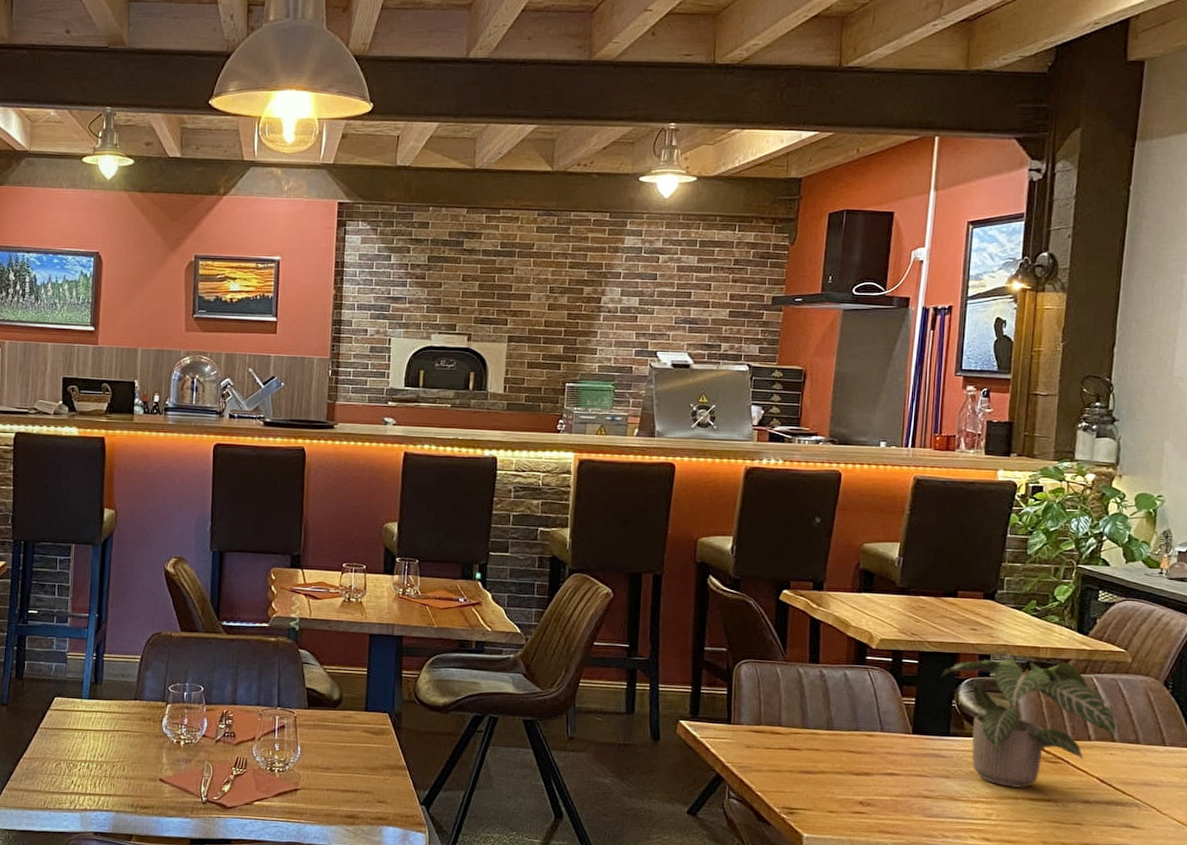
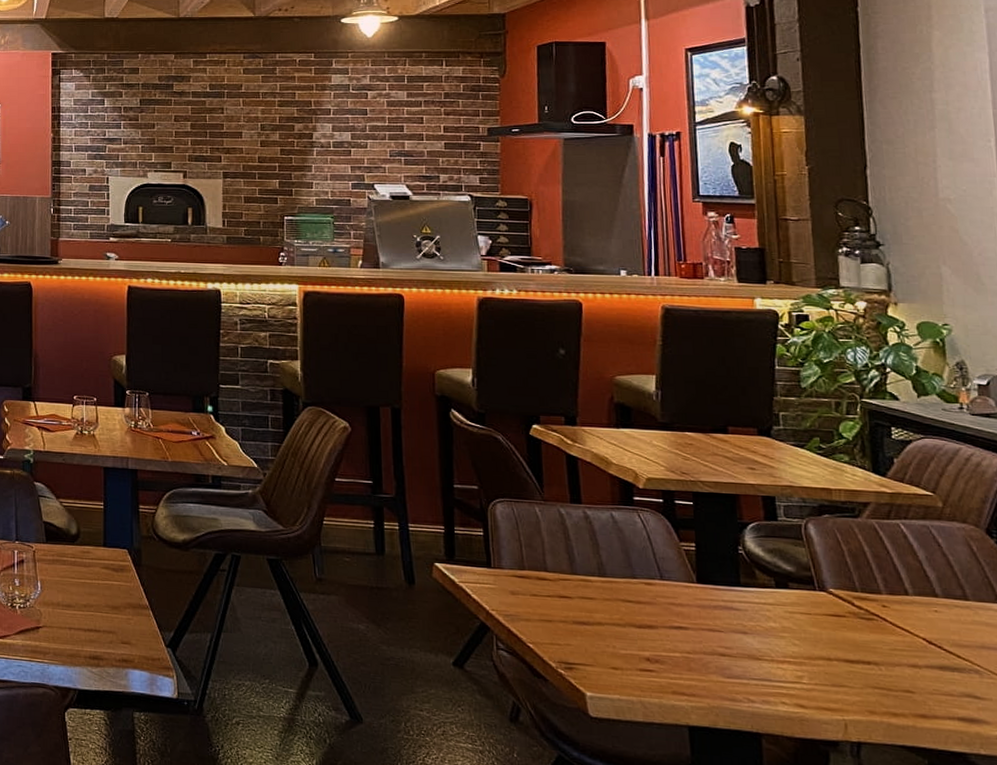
potted plant: present [941,659,1116,788] -> none [721,501,937,648]

